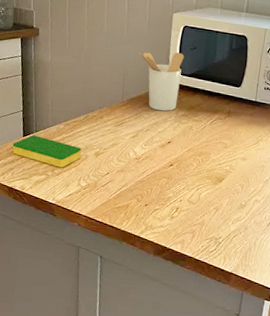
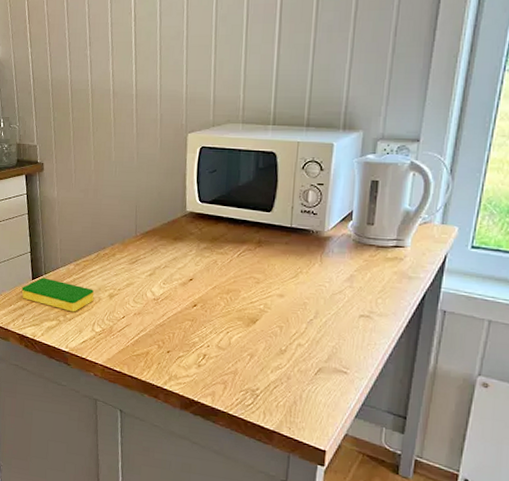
utensil holder: present [138,52,184,111] -> none [151,177,203,245]

